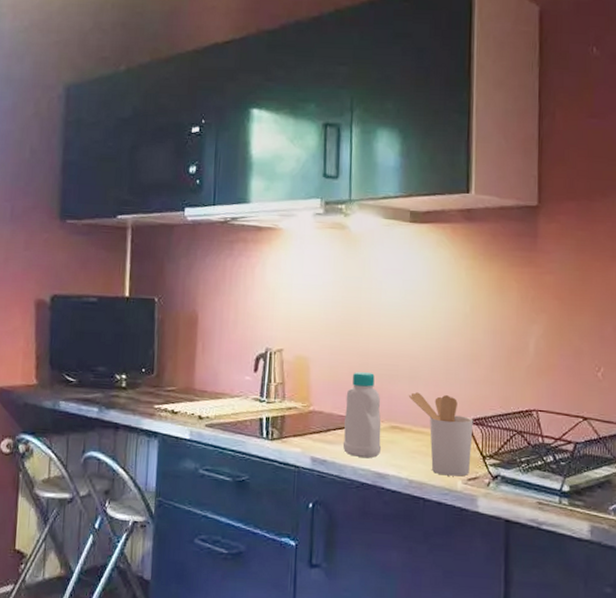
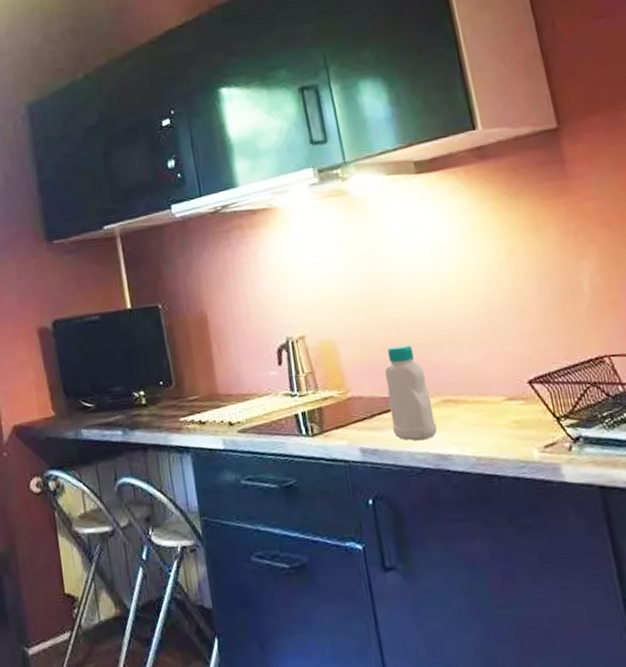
utensil holder: present [408,392,474,477] -> none [454,355,545,446]

